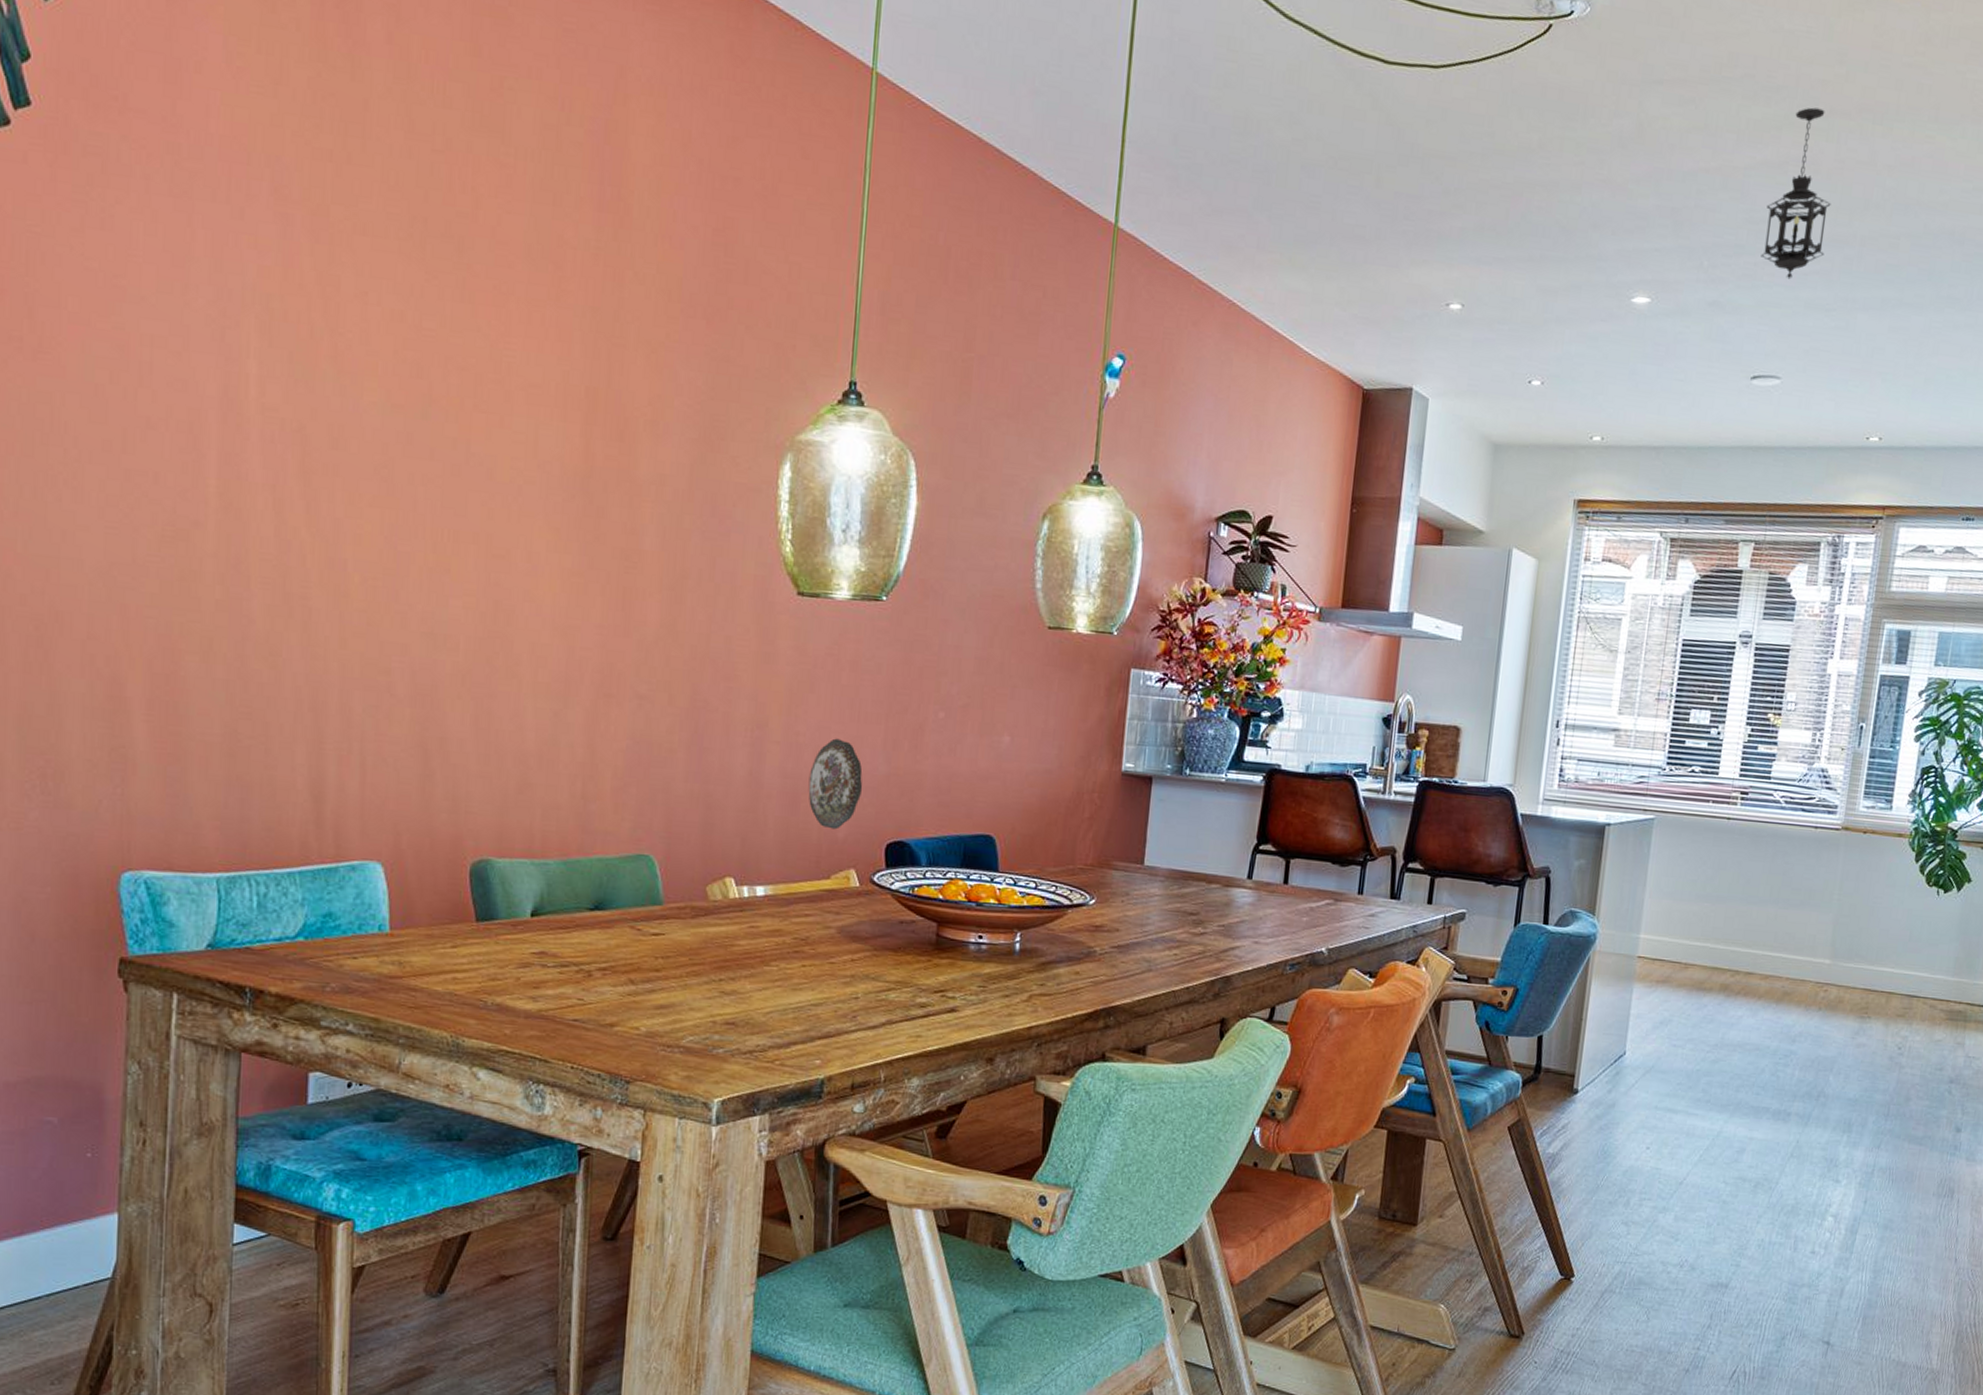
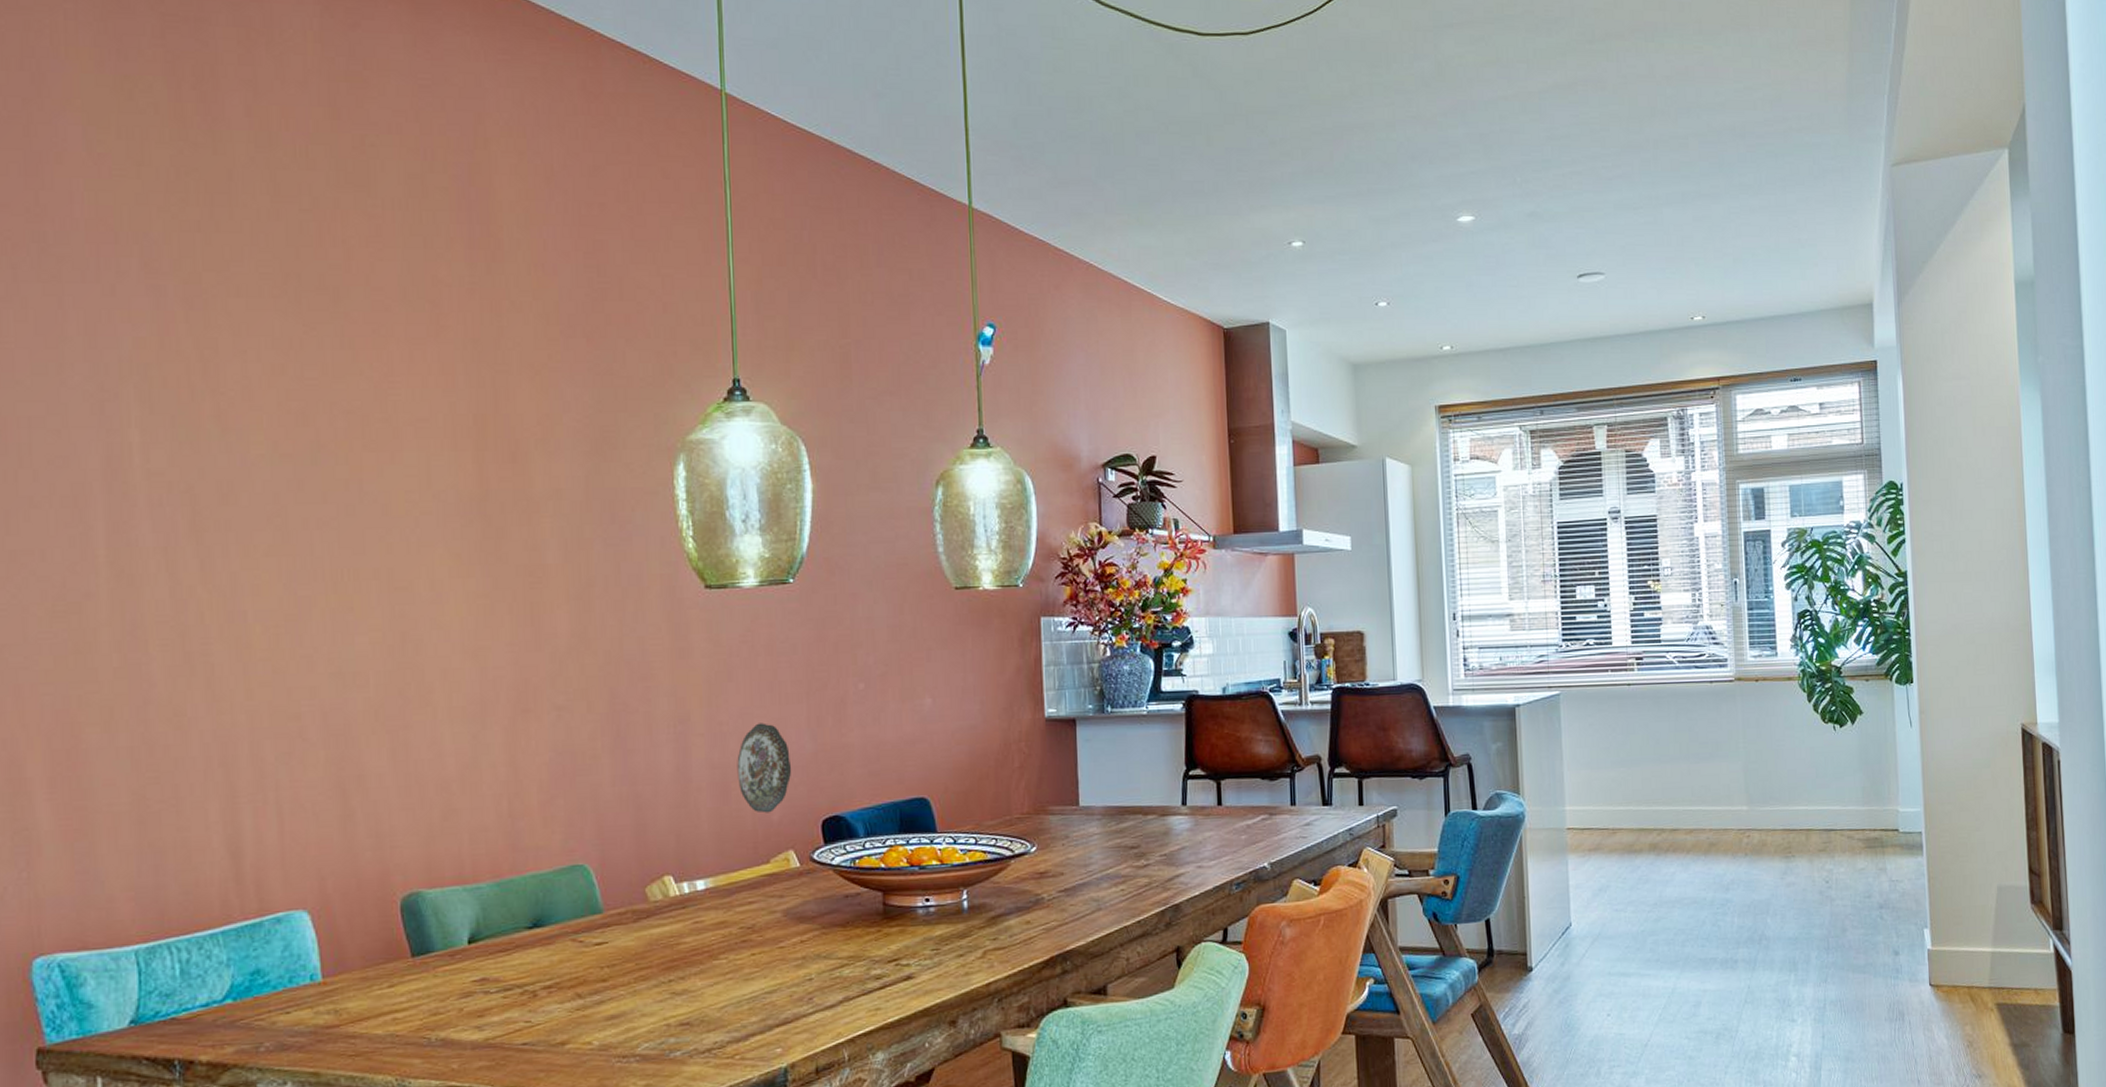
hanging lantern: present [1761,107,1831,280] -> none [1565,33,1624,186]

